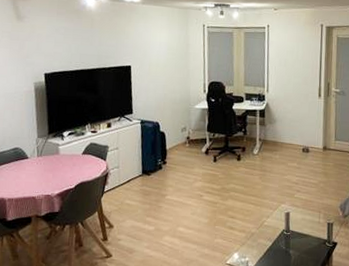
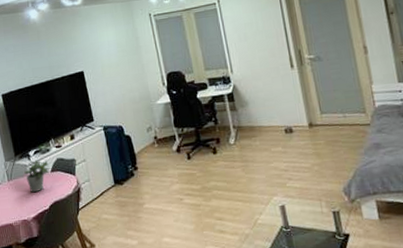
potted plant: none [55,140,82,171] -> present [24,160,50,193]

